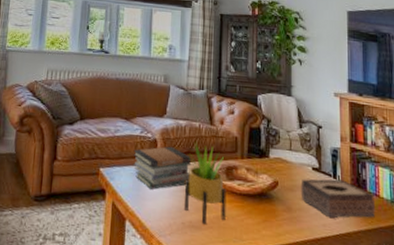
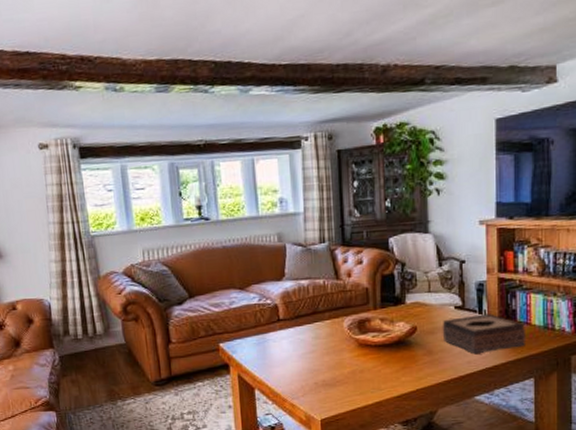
book stack: present [133,146,192,190] -> none [253,309,319,356]
potted plant: present [184,142,227,225] -> none [313,300,361,381]

